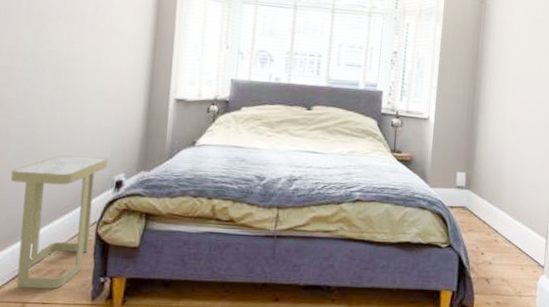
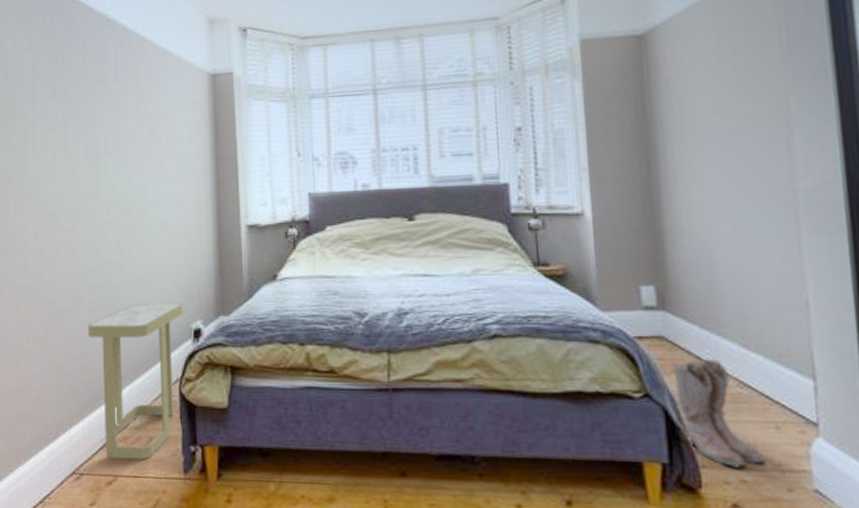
boots: none [466,223,512,294] -> present [673,359,764,467]

